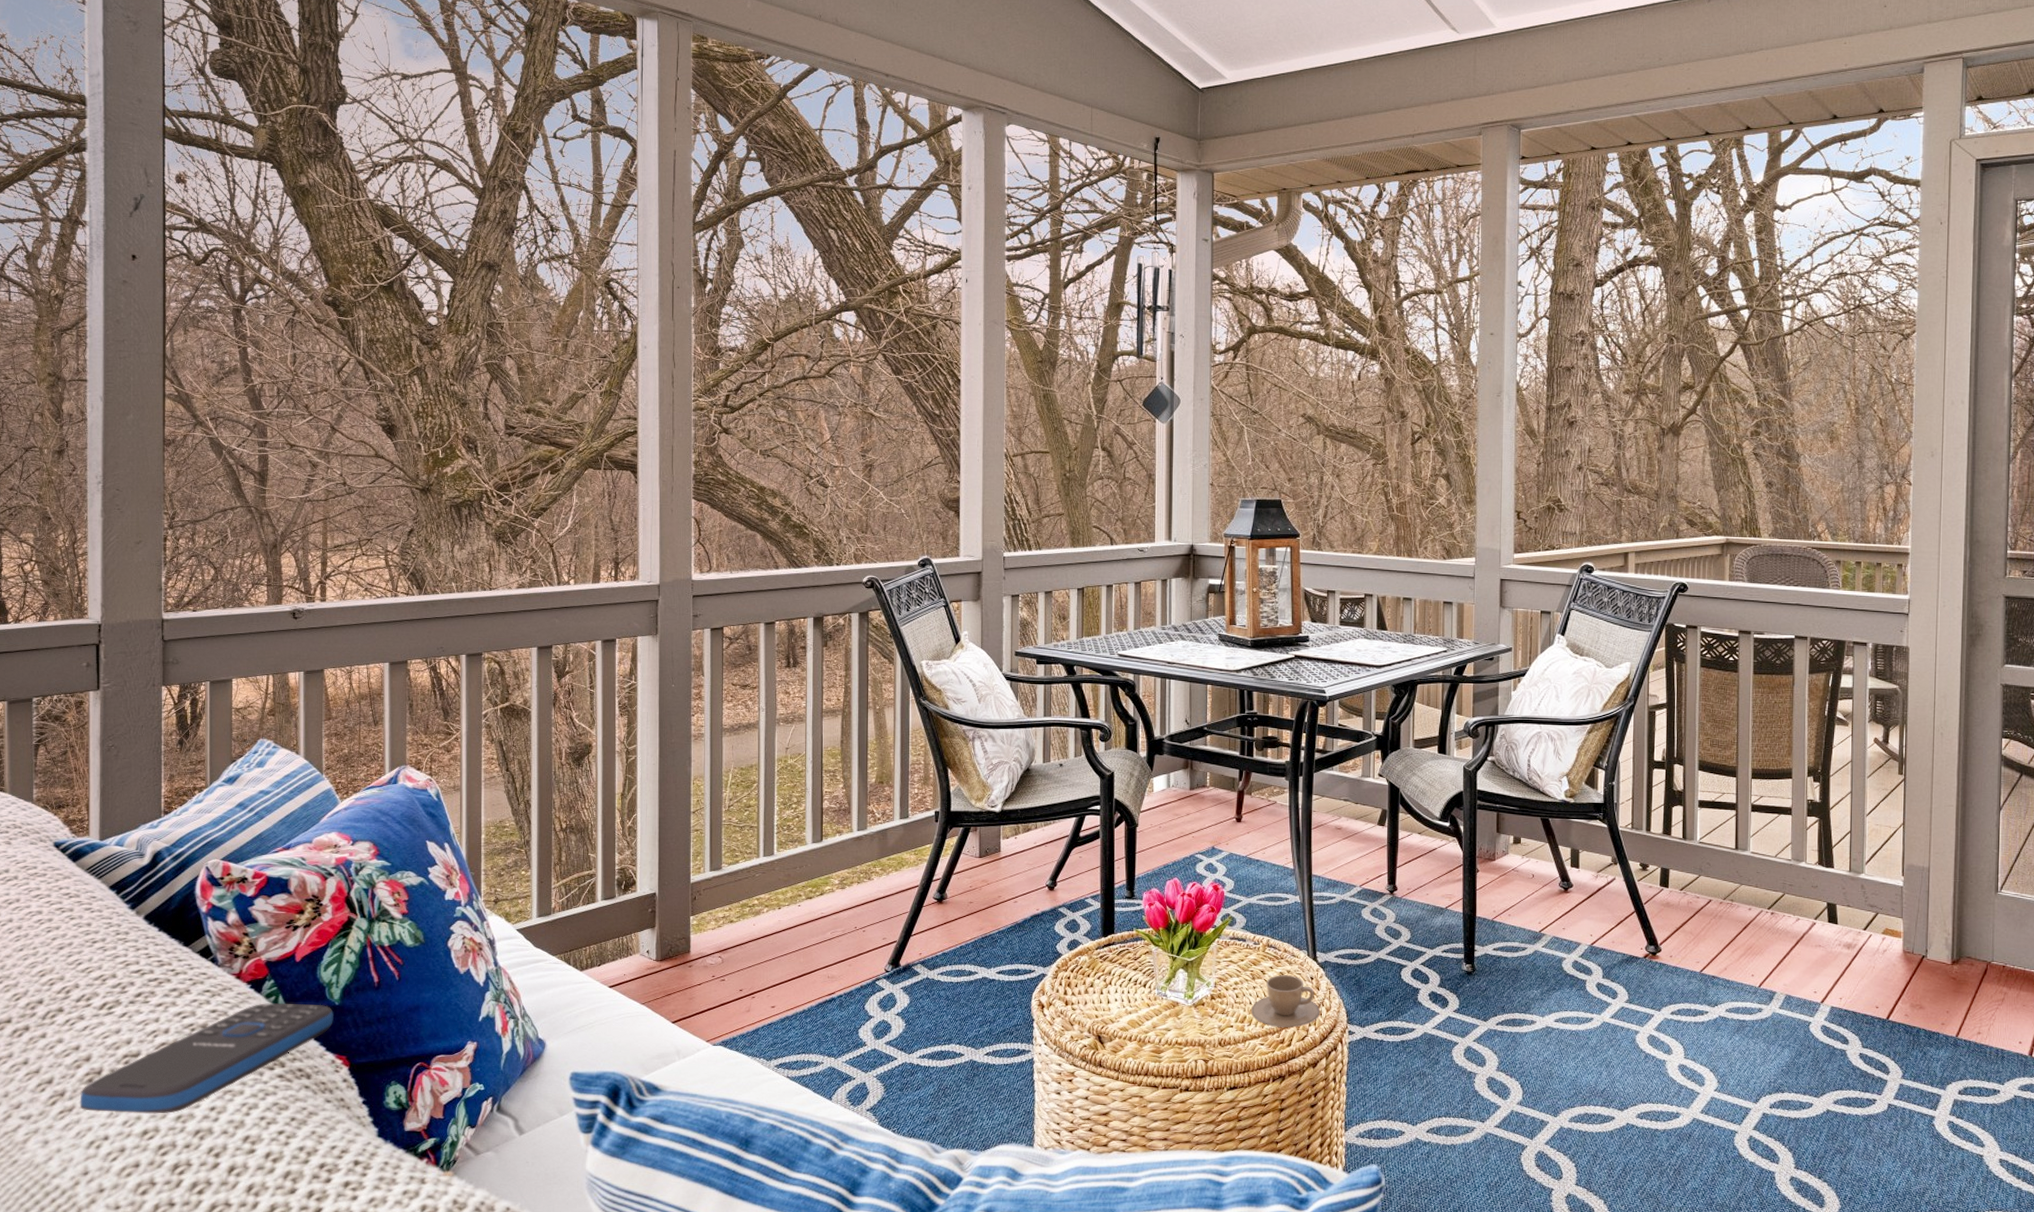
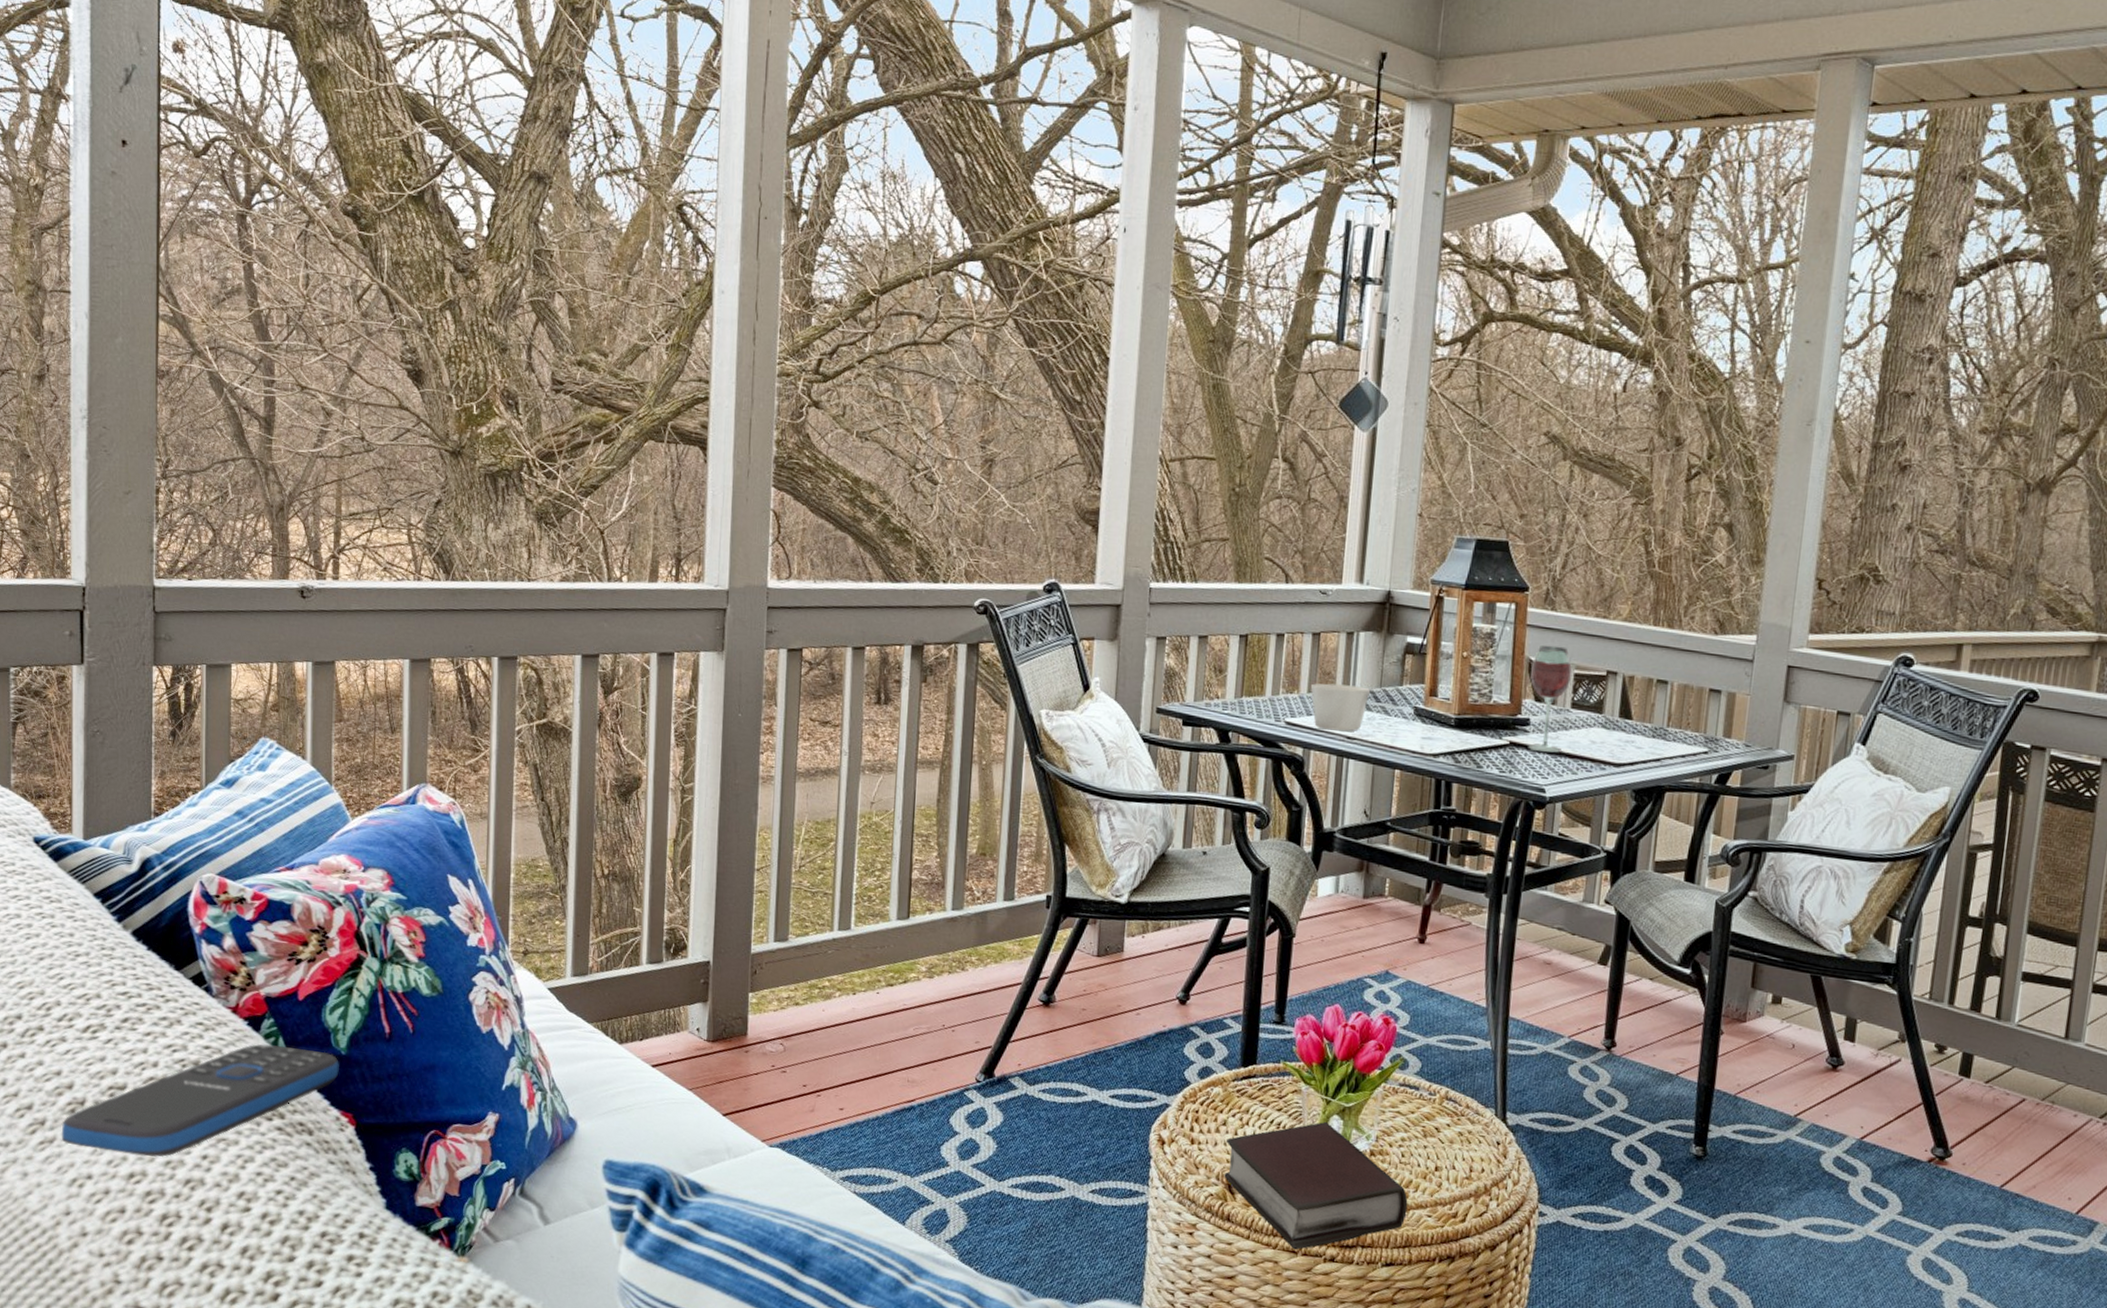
bible: none [1094,976,1244,1085] -> present [1224,1122,1408,1250]
candle: none [1136,621,1184,658] -> present [1310,683,1371,732]
cup: present [1251,975,1320,1028] -> none [1419,1134,1505,1201]
wineglass: none [1307,577,1338,661] -> present [1528,644,1573,753]

